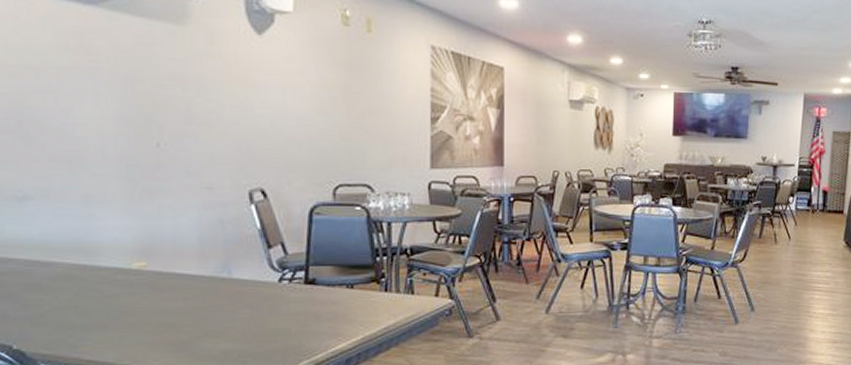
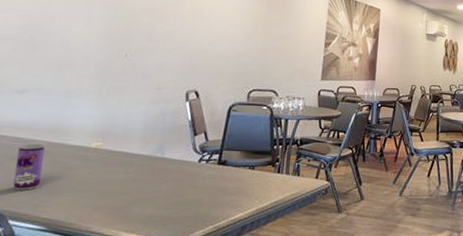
beverage can: none [33,266,74,327] -> present [13,143,45,190]

